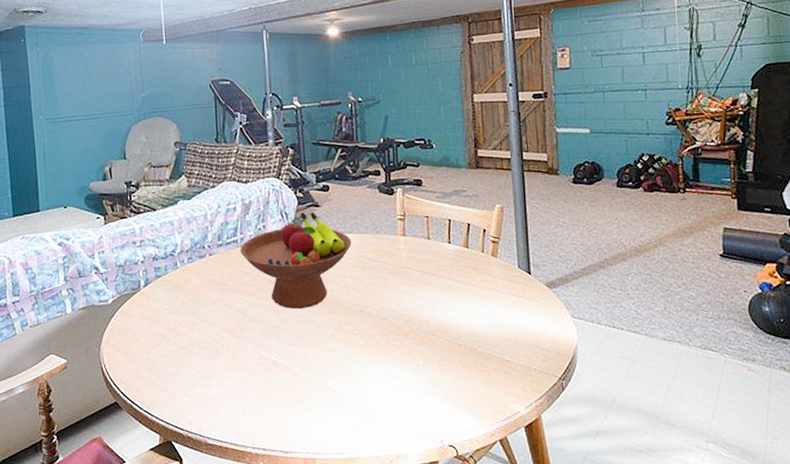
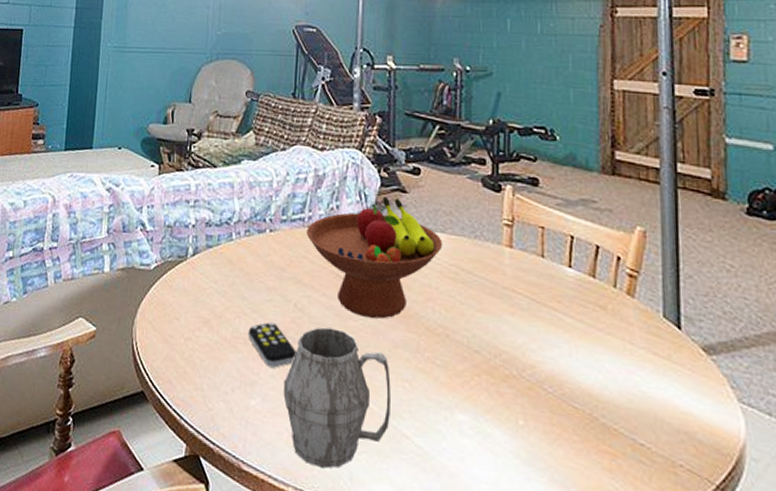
remote control: none [200,327,243,362] -> present [248,322,296,368]
mug: none [235,322,323,428] -> present [283,327,391,469]

